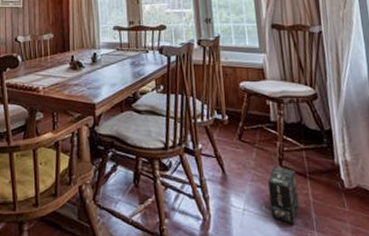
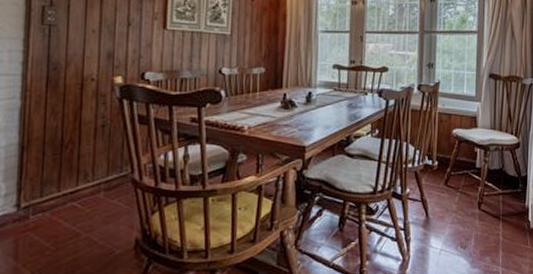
box: present [268,166,299,225] -> none [465,209,491,262]

